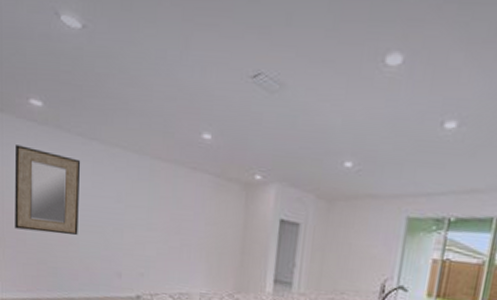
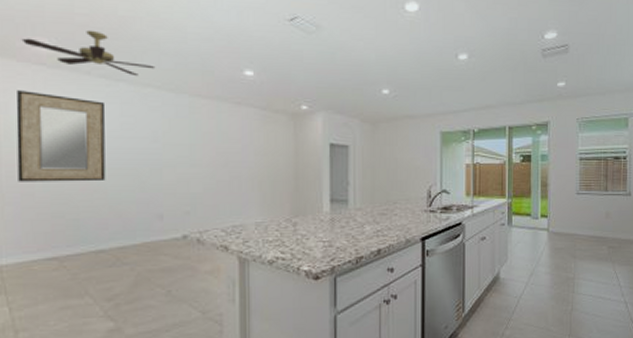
ceiling fan: none [20,87,123,136] -> present [21,30,156,77]

